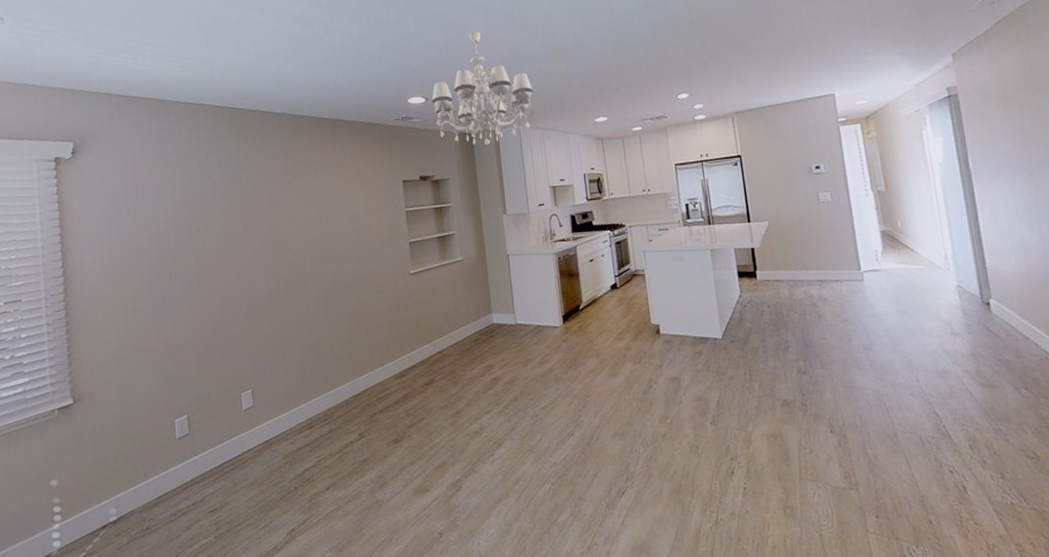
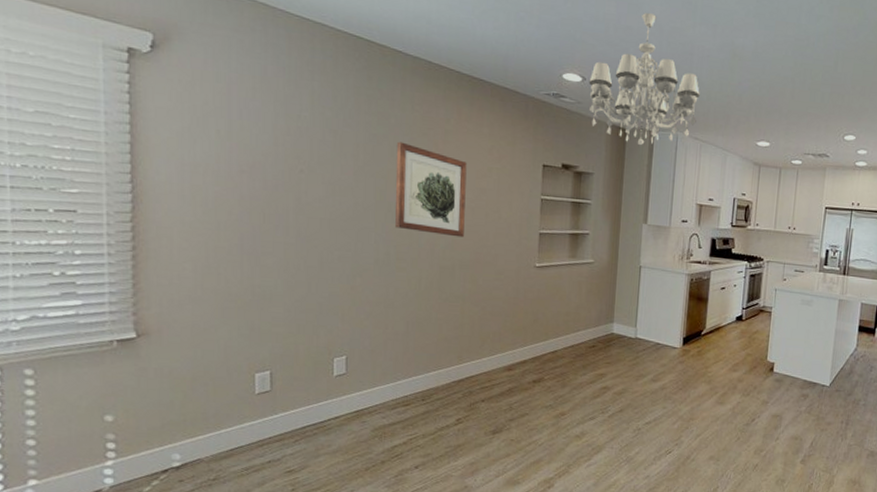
wall art: none [274,186,342,263] -> present [395,141,467,238]

